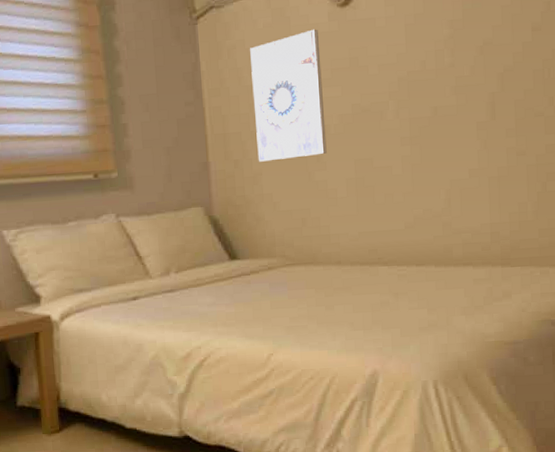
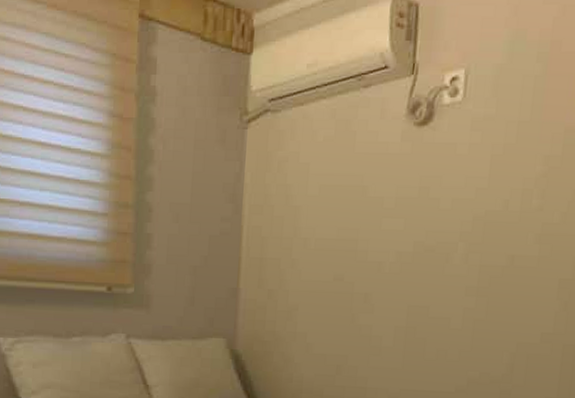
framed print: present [250,29,327,162] -> none [296,149,387,296]

